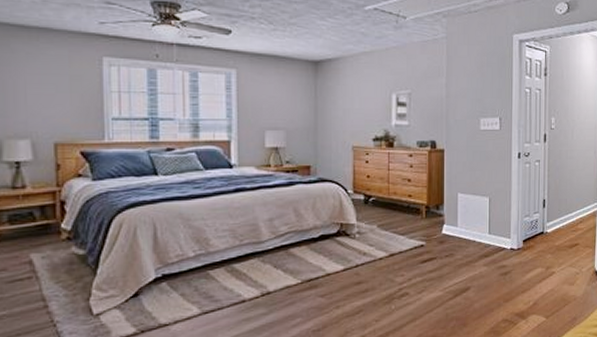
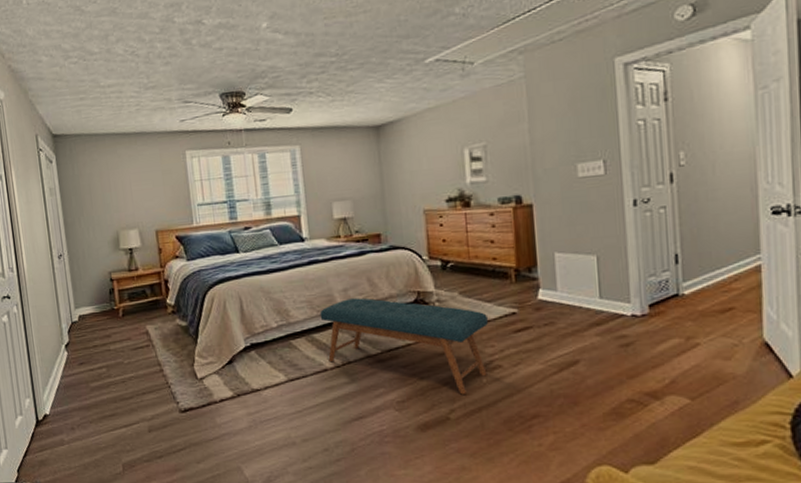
bench: none [242,228,400,321] -> present [319,297,488,395]

